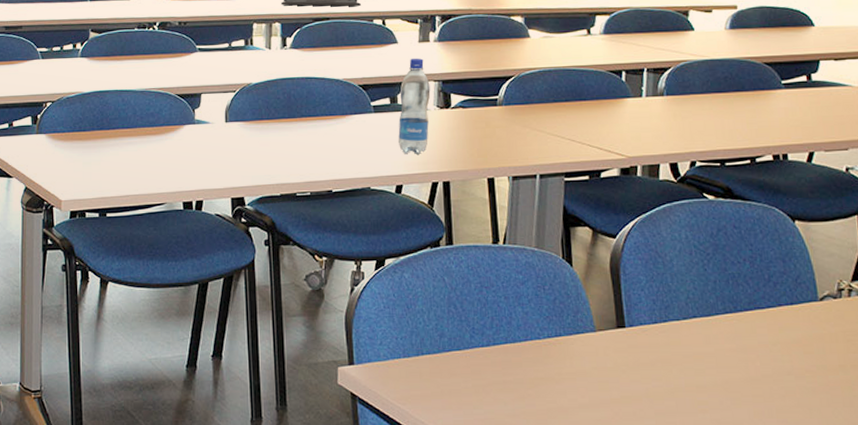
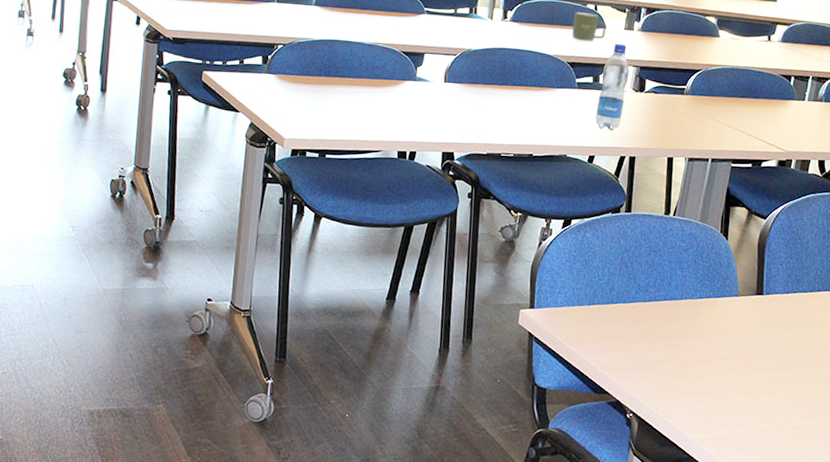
mug: none [360,29,398,61] -> present [572,12,606,42]

